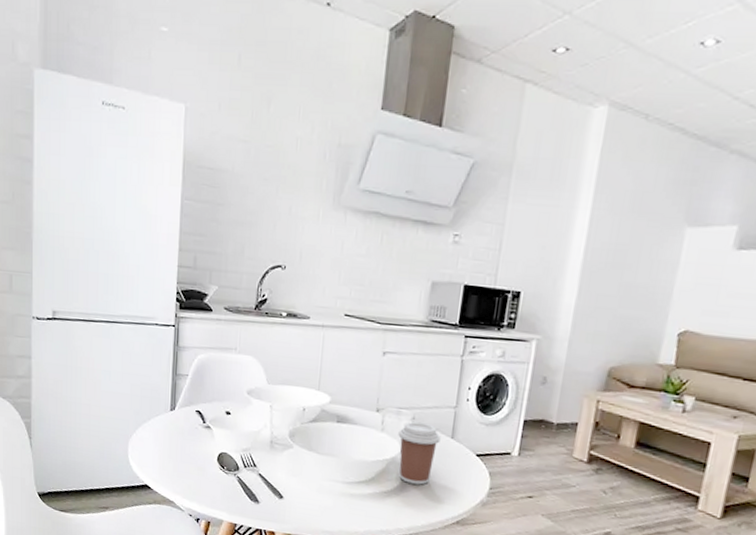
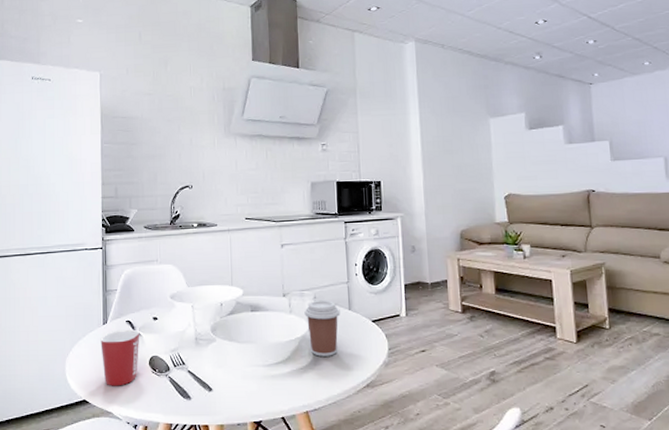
mug: none [166,418,210,478] -> present [100,329,140,386]

